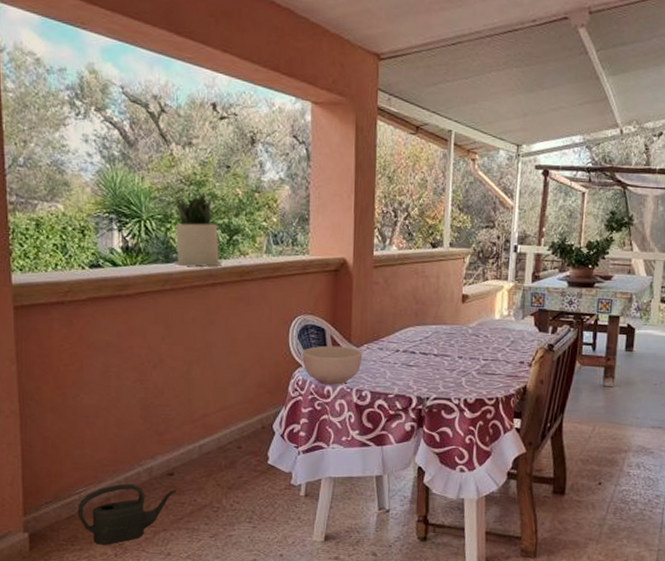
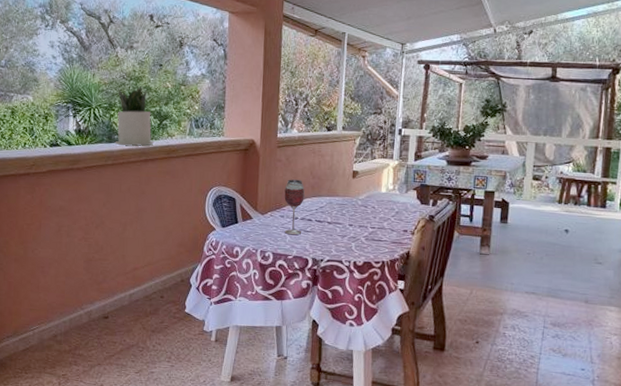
watering can: present [77,483,176,545] -> none [31,323,110,375]
bowl: present [301,345,363,386] -> none [215,212,267,247]
wineglass: none [383,305,407,371] -> present [284,179,305,235]

